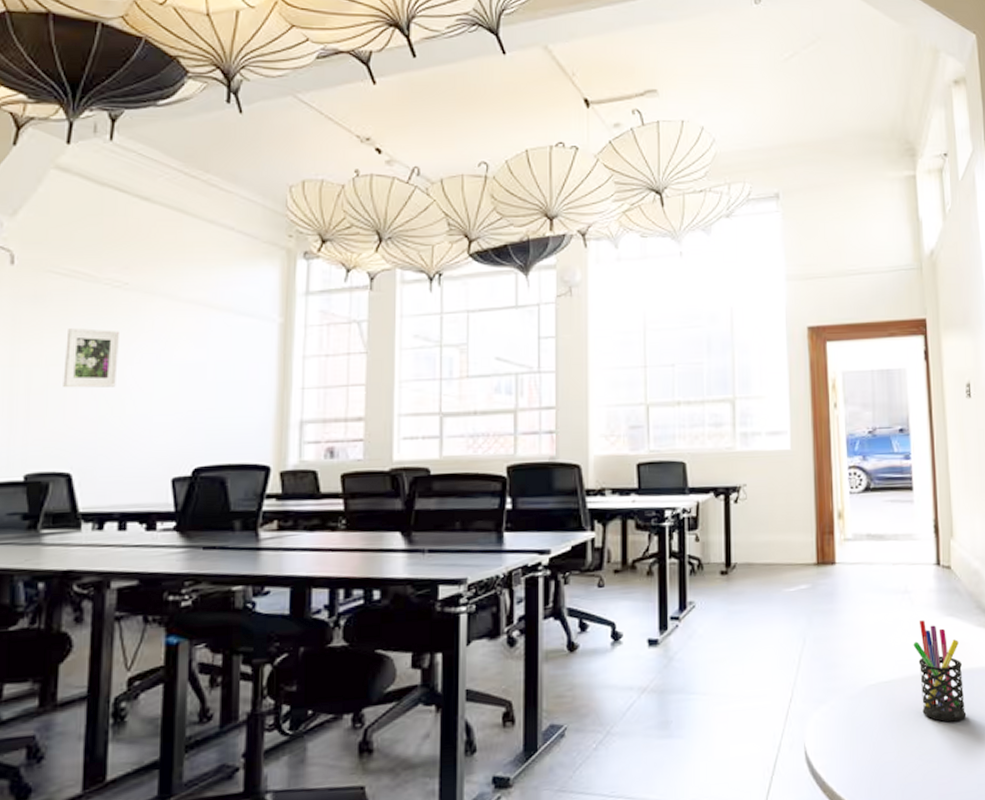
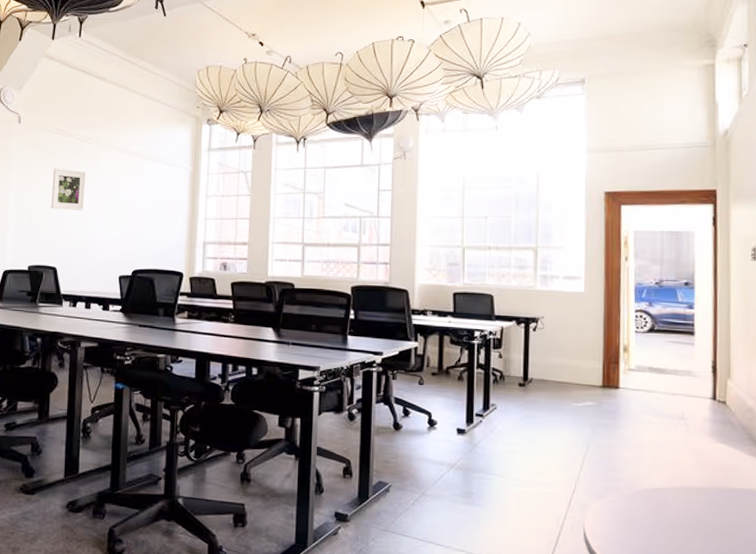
pen holder: present [913,620,967,722] -> none [686,443,733,530]

